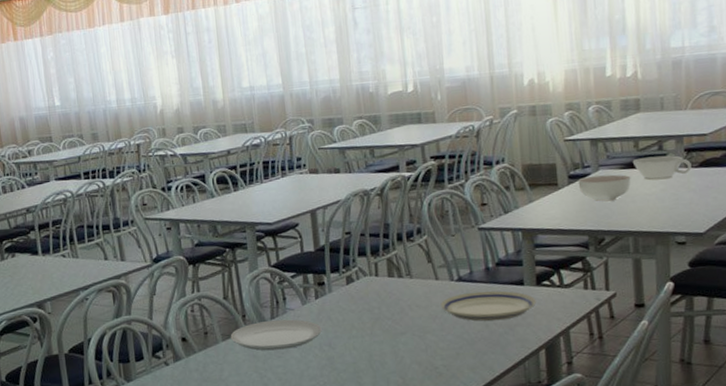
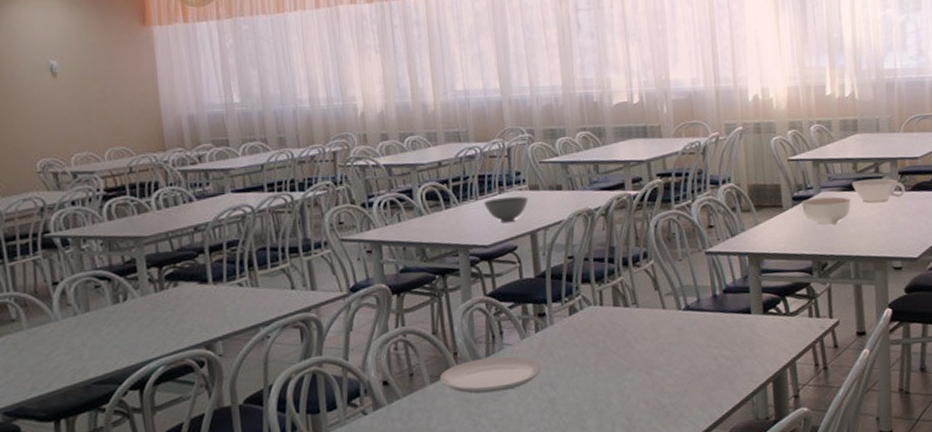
bowl: none [268,179,309,203] -> present [483,196,529,223]
plate: present [440,290,536,321] -> none [668,320,763,354]

